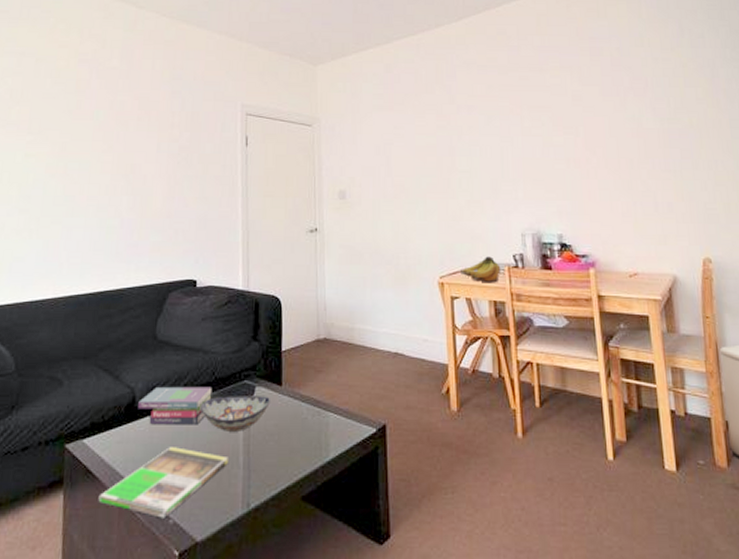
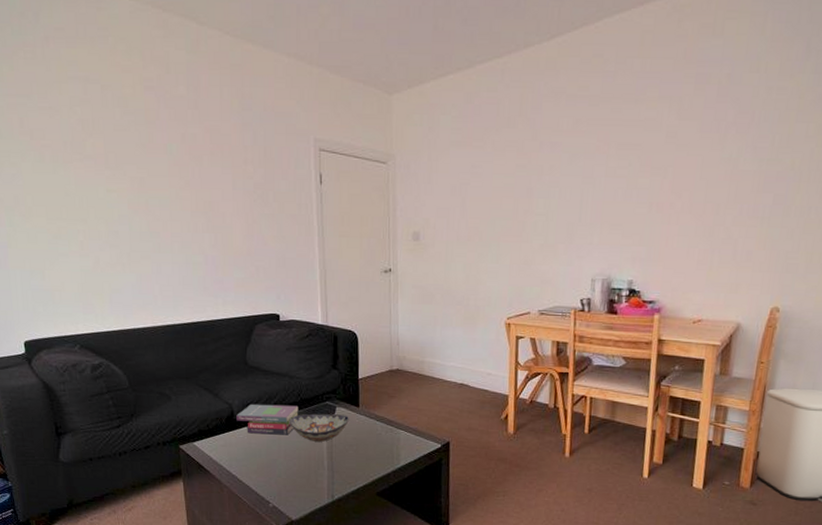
magazine: present [98,447,229,518] -> none [211,451,316,503]
fruit: present [461,256,501,283] -> none [528,300,567,325]

